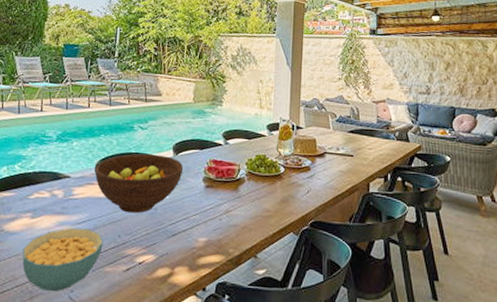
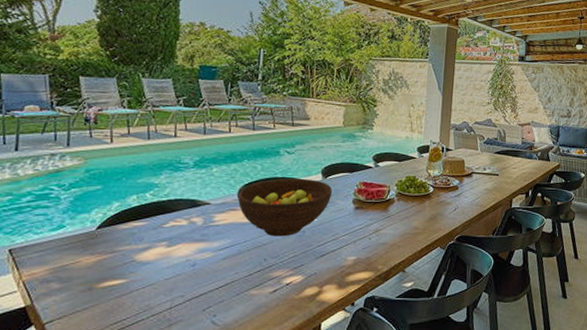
cereal bowl: present [22,228,104,291] -> none [157,254,248,317]

